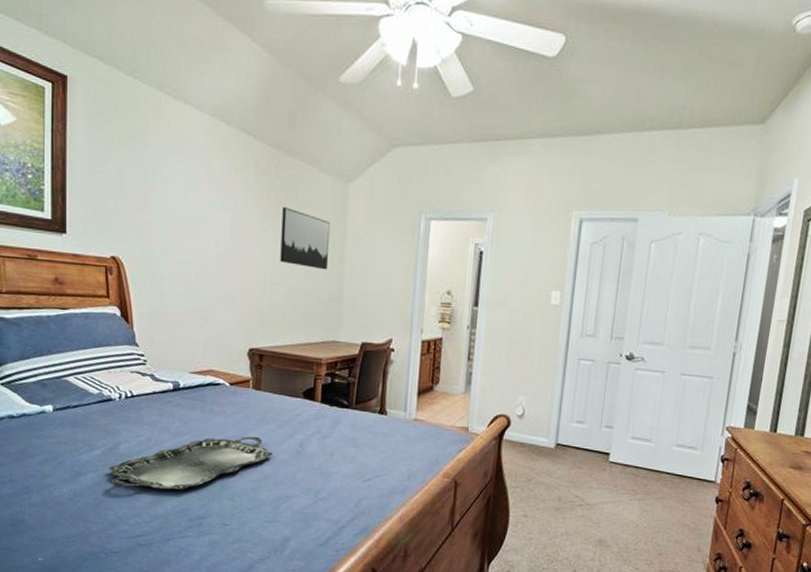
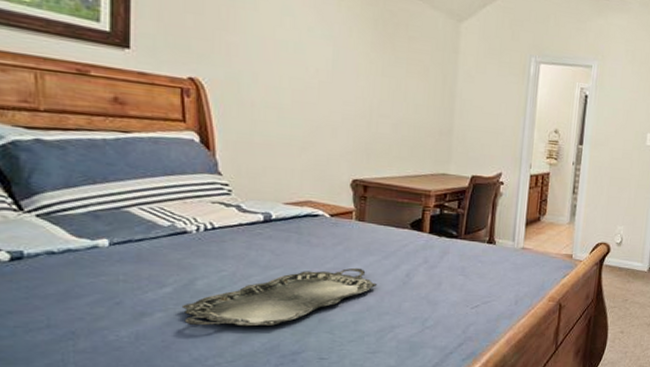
wall art: present [280,207,331,270] -> none [388,40,442,105]

